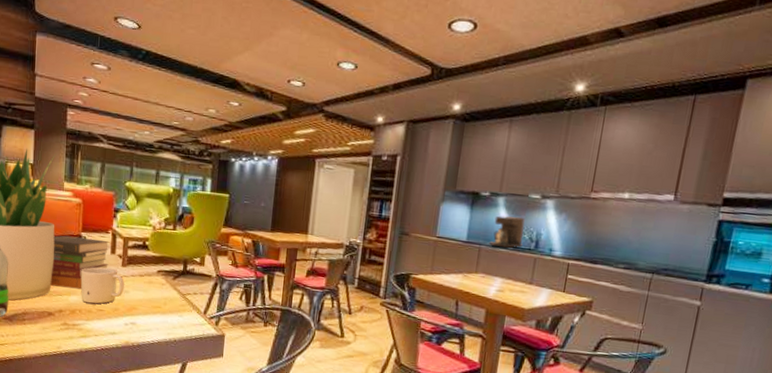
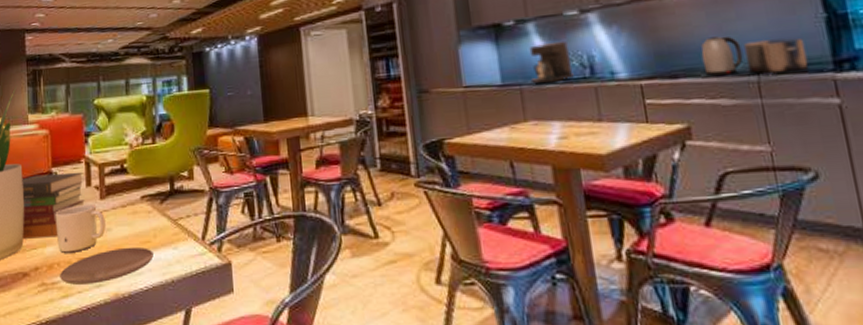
plate: none [80,307,162,332] -> present [60,246,154,285]
kettle: none [616,238,649,269] -> present [701,36,743,76]
toaster: none [648,248,694,277] -> present [744,38,809,74]

